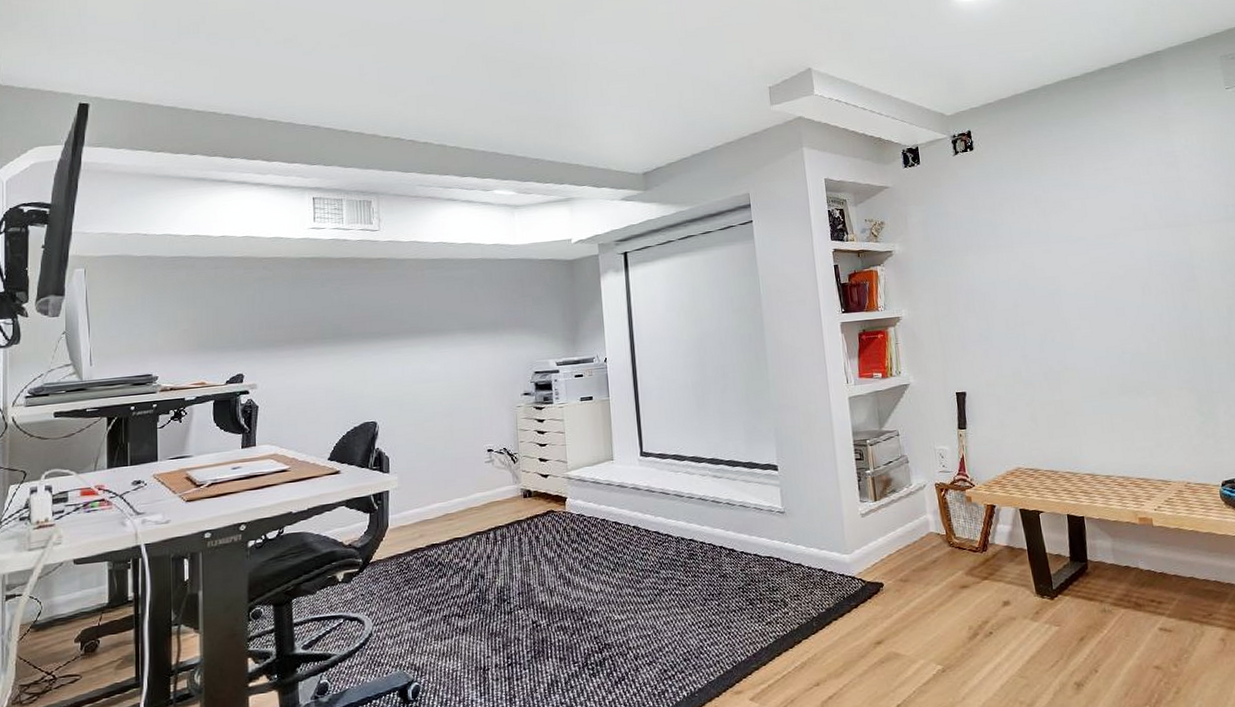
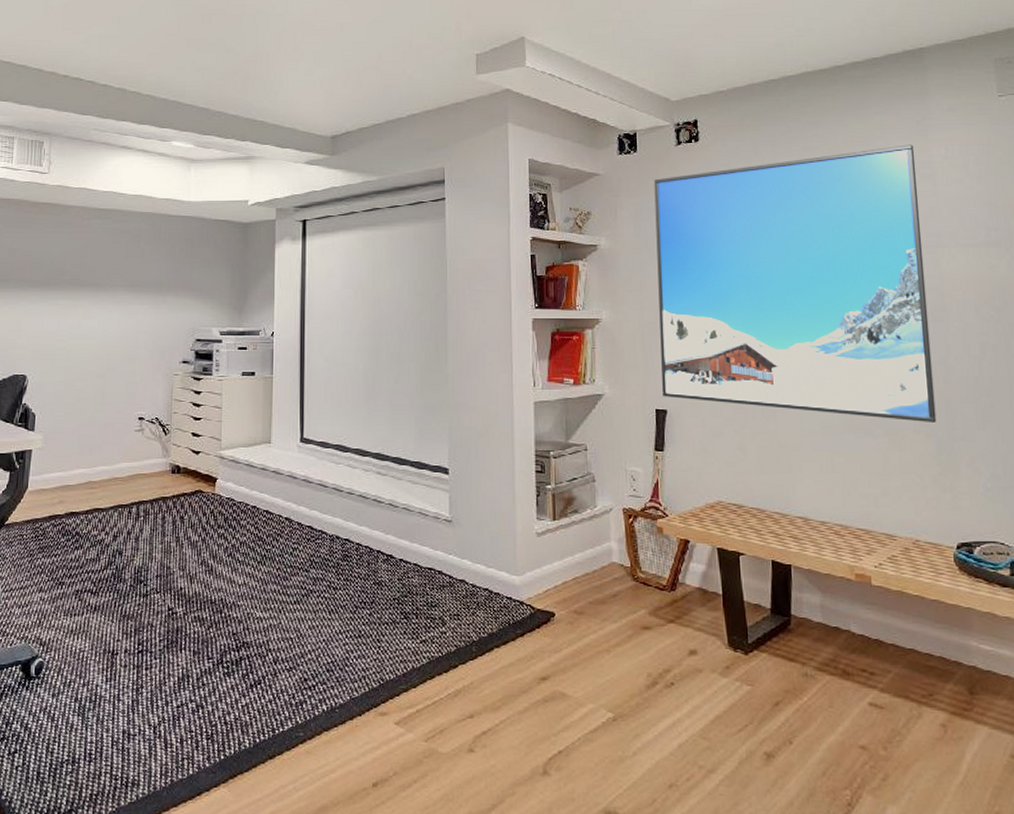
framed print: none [937,137,1197,381] -> present [654,144,937,424]

